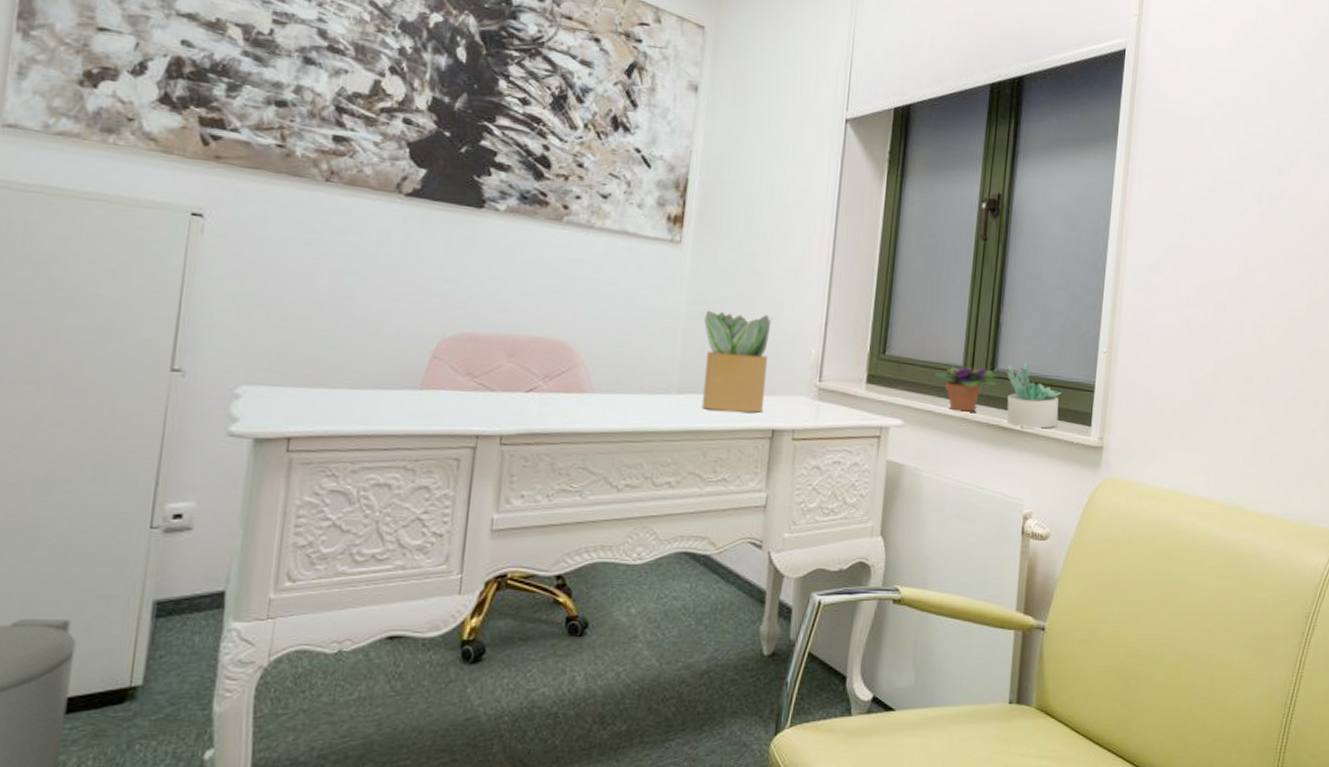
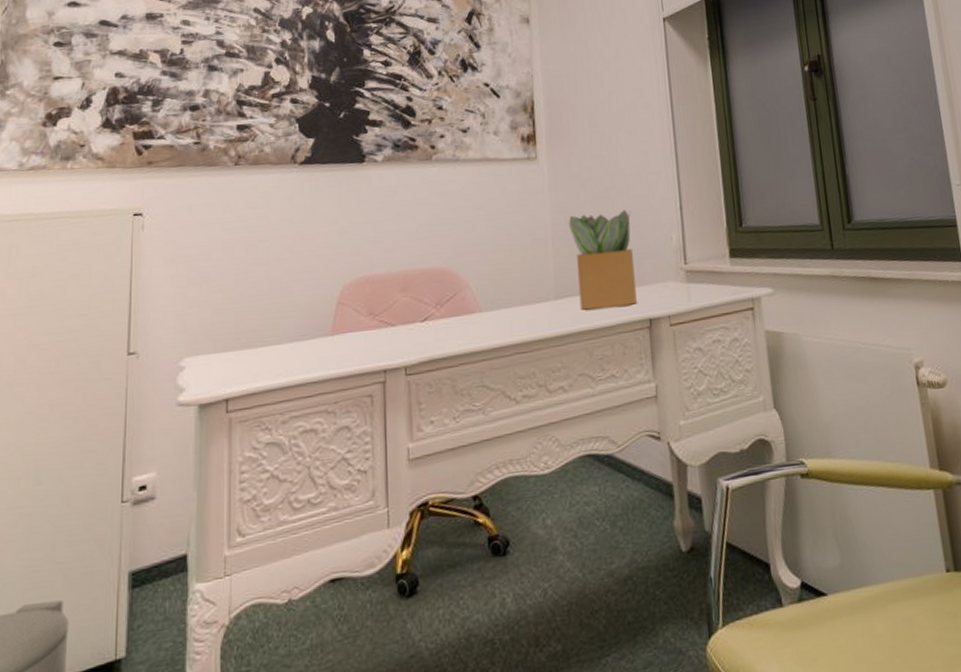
potted flower: present [934,367,998,413] -> none [793,222,856,271]
succulent plant: present [1006,361,1061,429] -> none [864,208,928,275]

